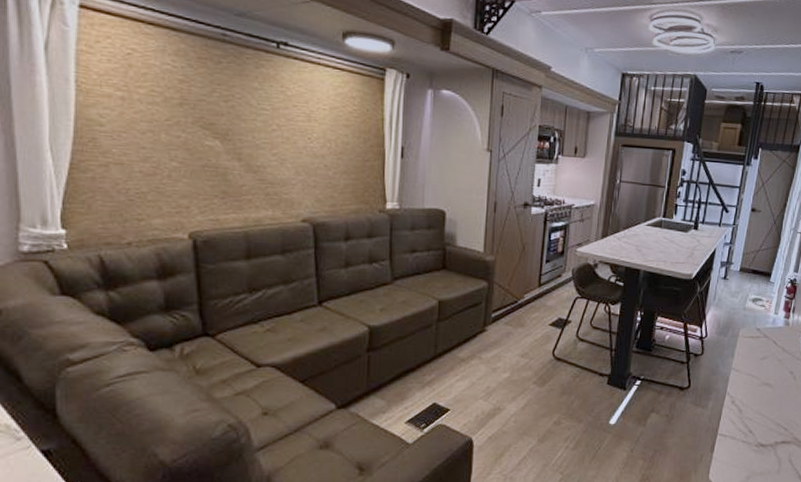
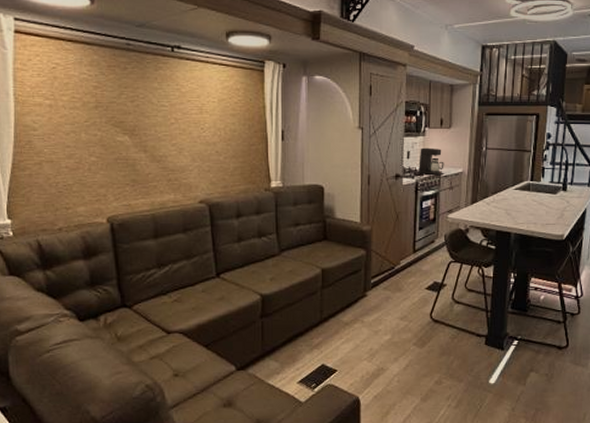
coffee maker: none [549,176,576,207] -> present [419,147,444,176]

